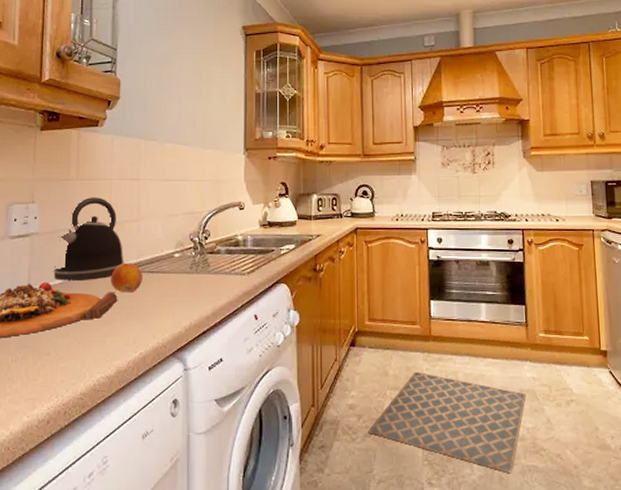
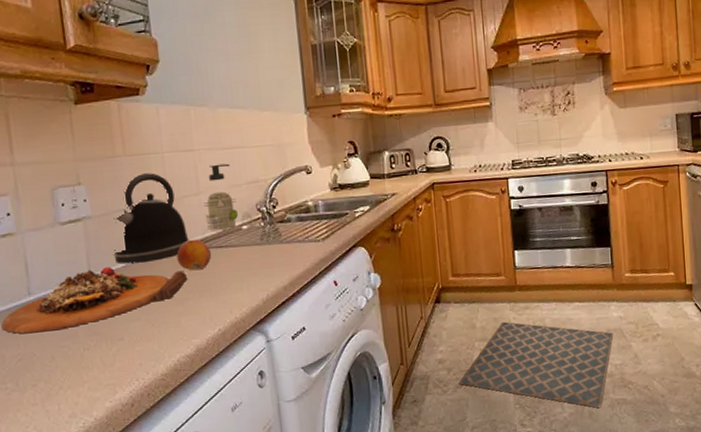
soap dispenser: none [142,194,173,257] -> present [204,163,239,232]

